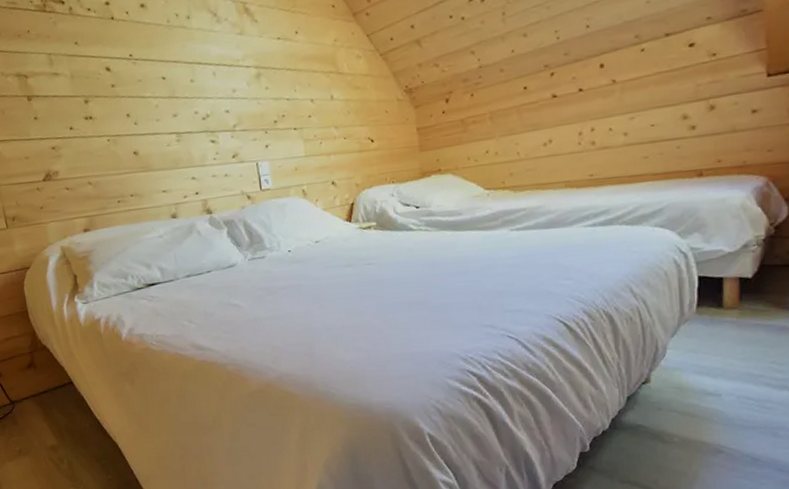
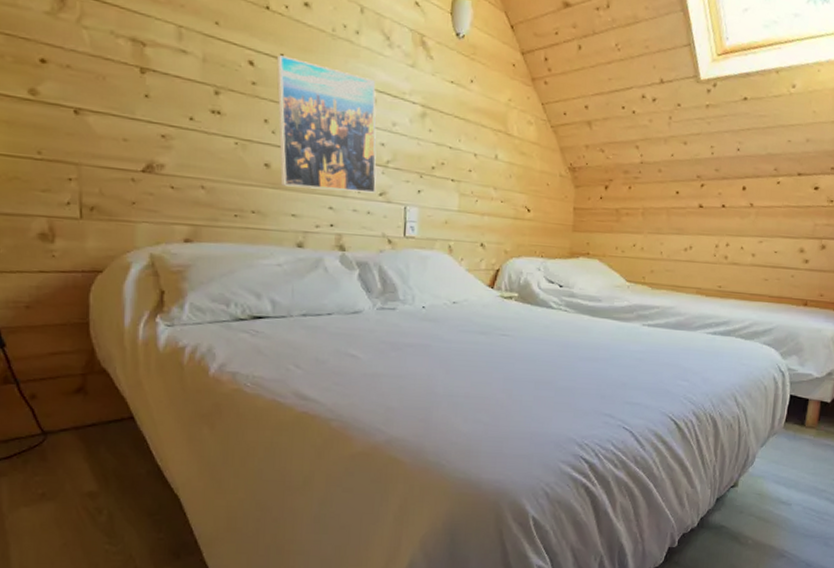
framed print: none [127,55,230,168] -> present [277,55,377,193]

